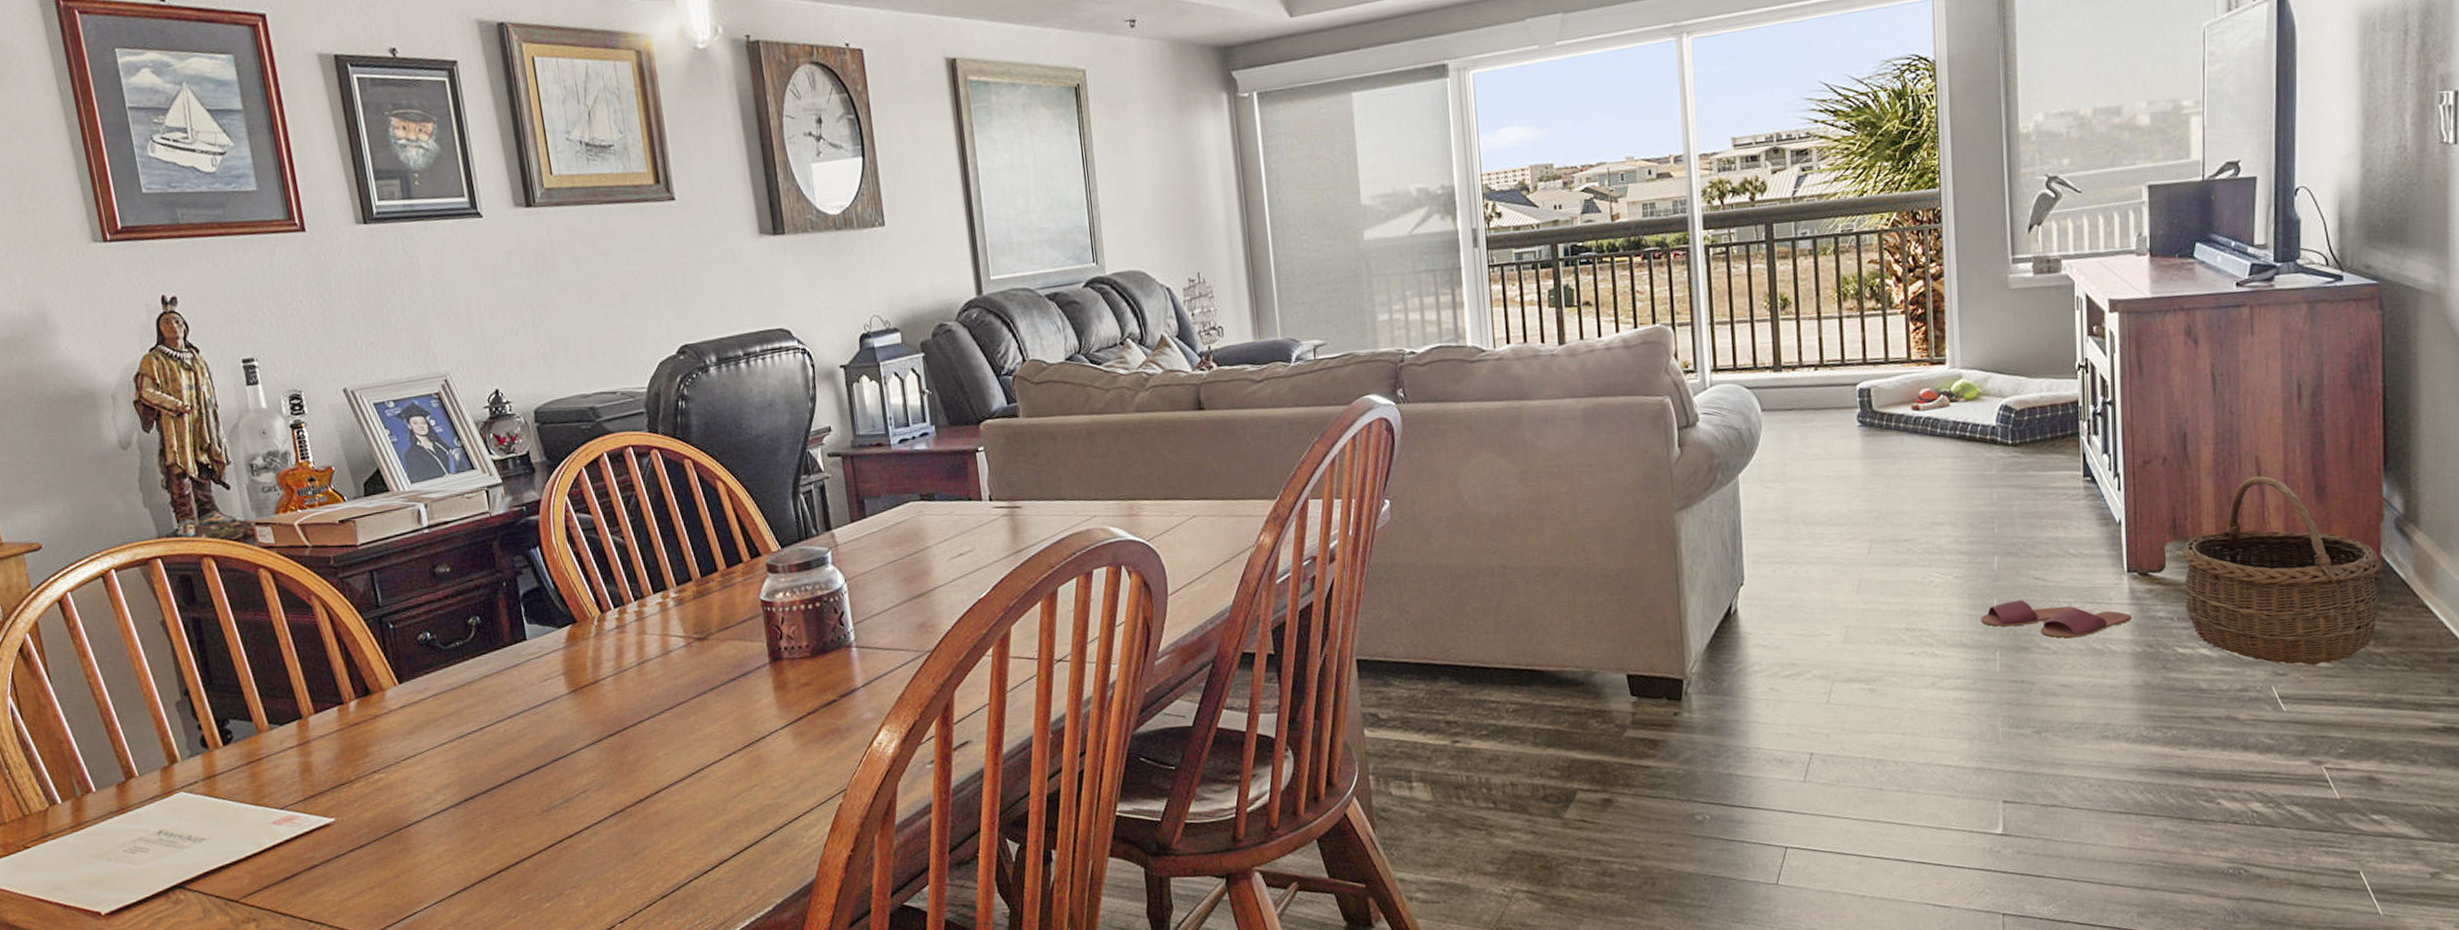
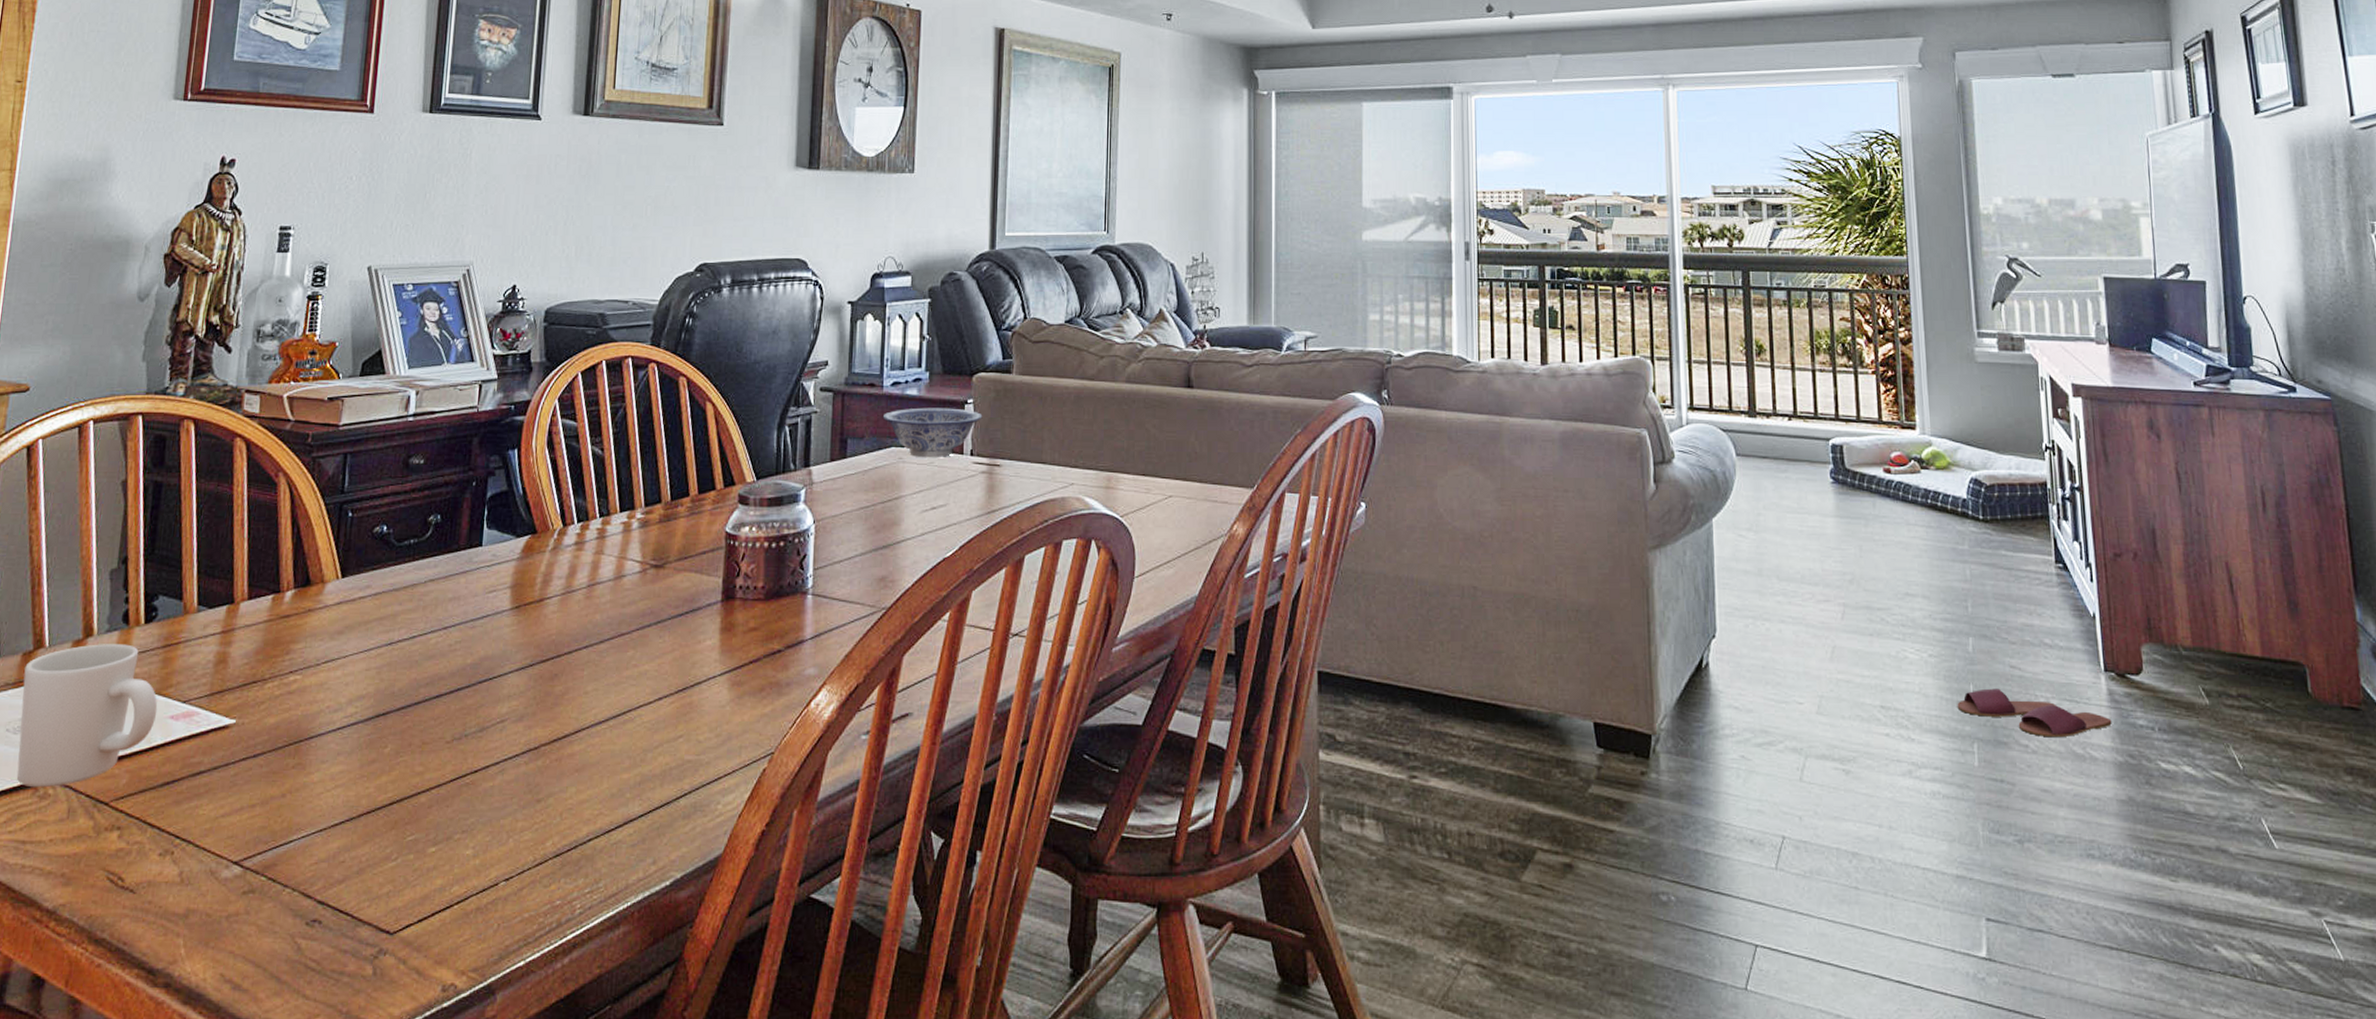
mug: none [122,765,260,896] -> present [16,644,158,788]
bowl: none [895,457,996,509] -> present [882,407,983,458]
wicker basket: present [2182,476,2380,666] -> none [2158,583,2365,801]

